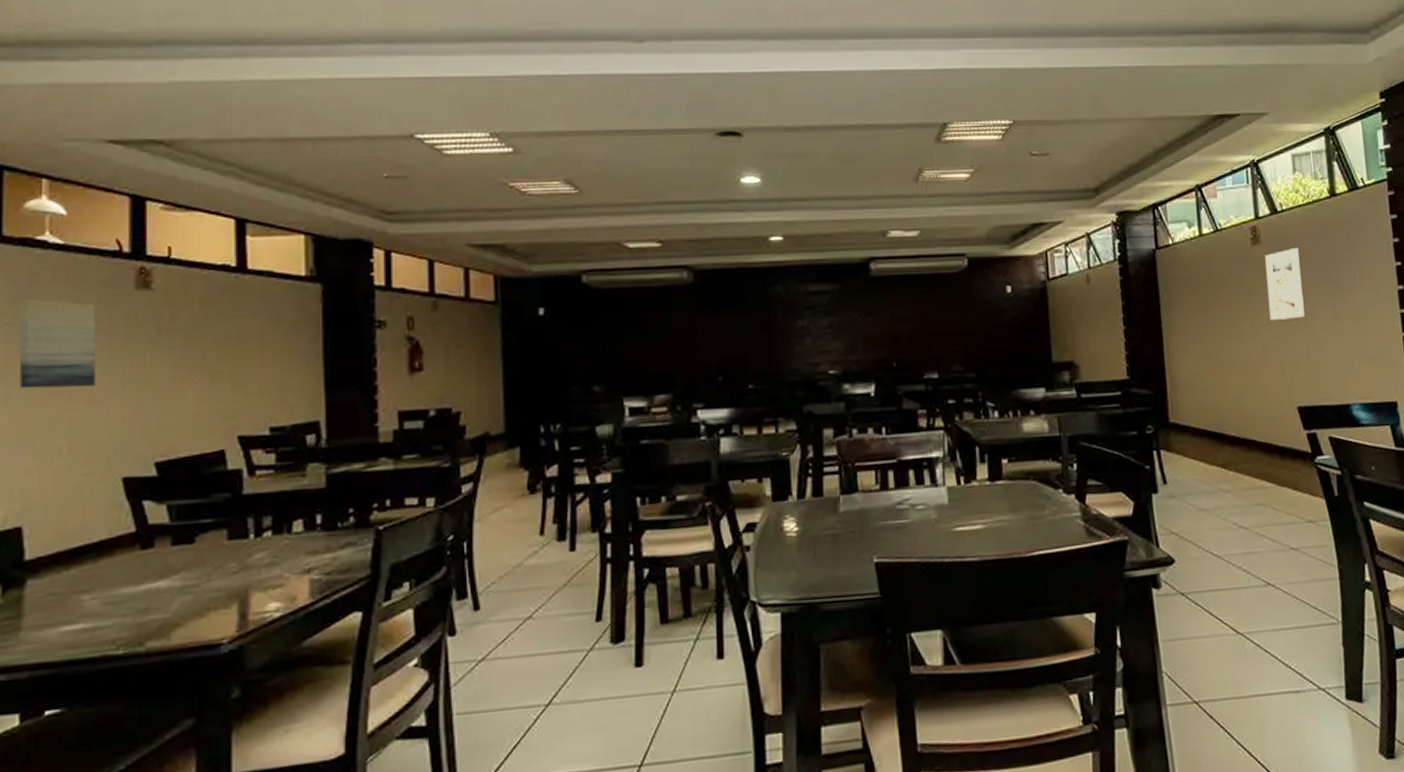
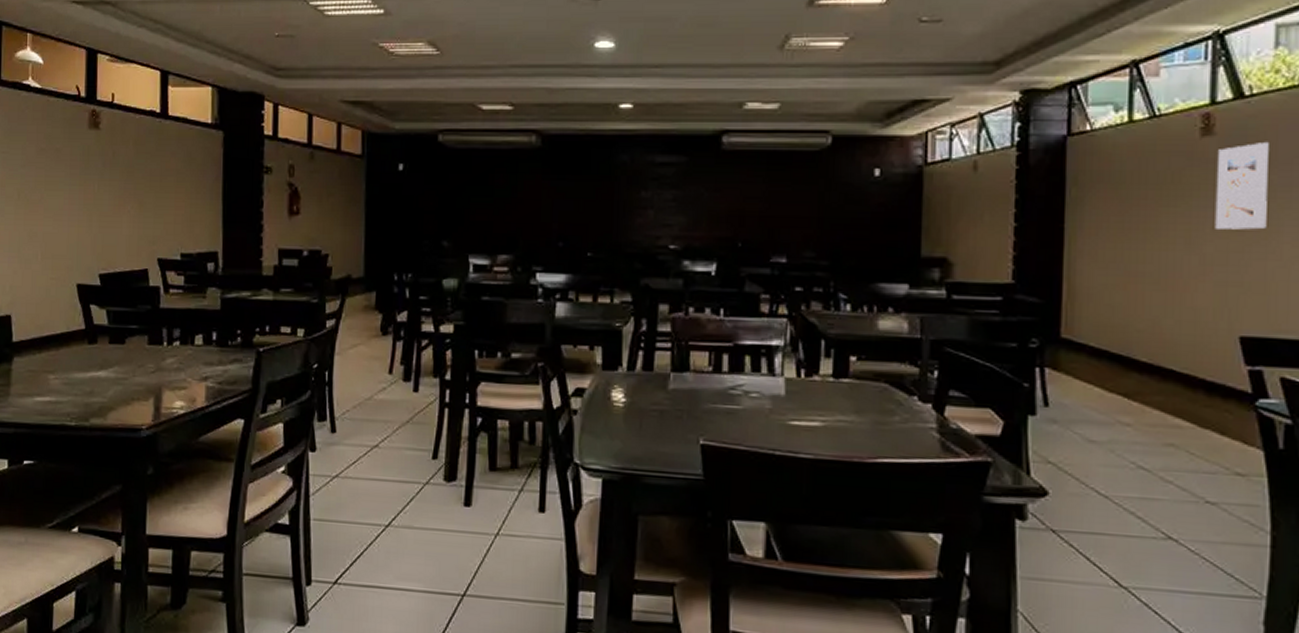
wall art: present [19,298,97,389] -> none [10,132,62,208]

